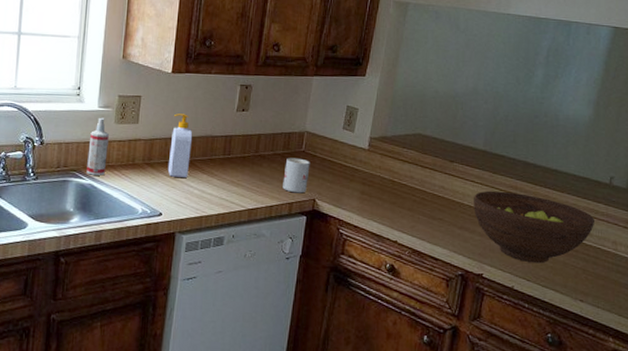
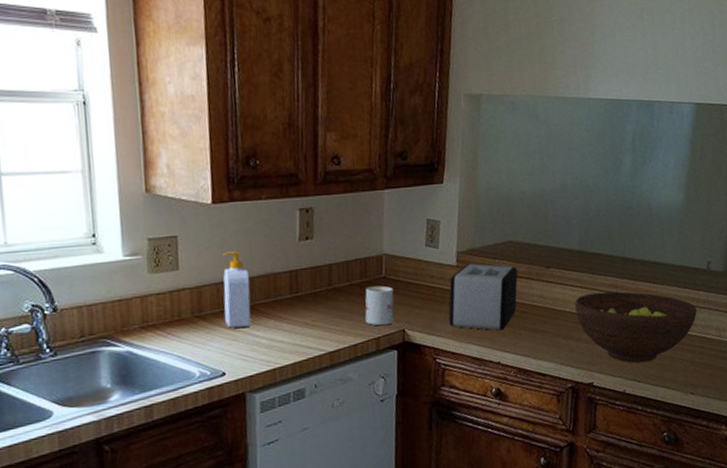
spray bottle: present [86,117,109,176] -> none [118,268,146,340]
toaster: none [355,149,423,213] -> present [448,263,518,331]

